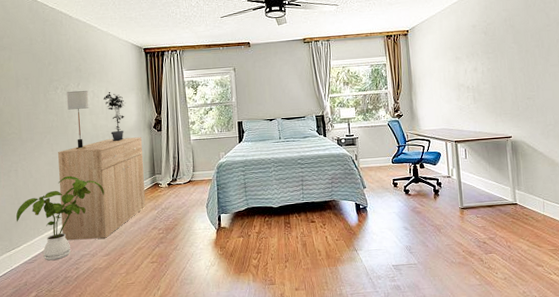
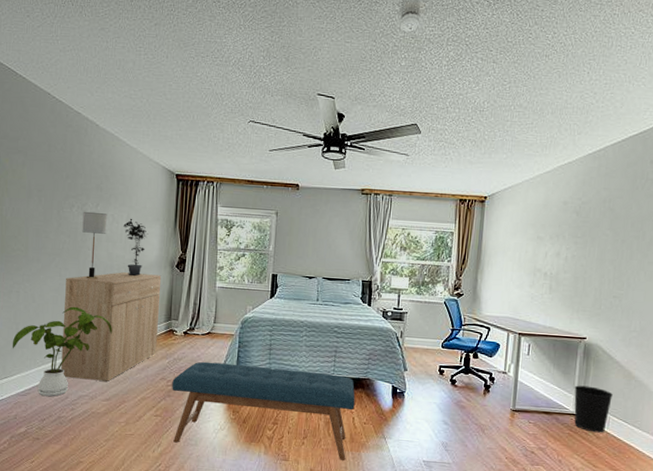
bench: none [163,201,326,284] -> present [172,361,355,461]
wastebasket: none [509,177,543,217] -> present [574,385,613,433]

